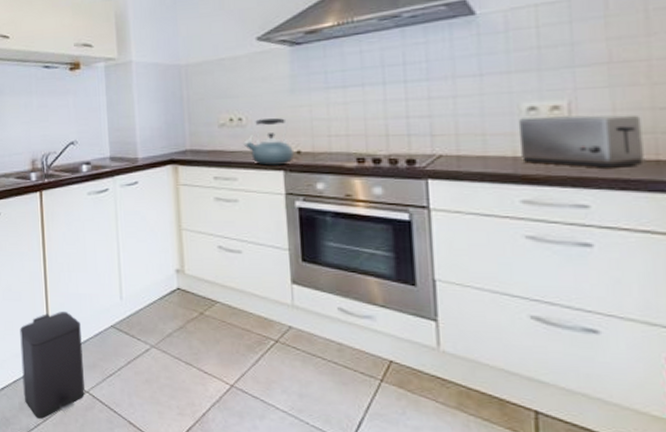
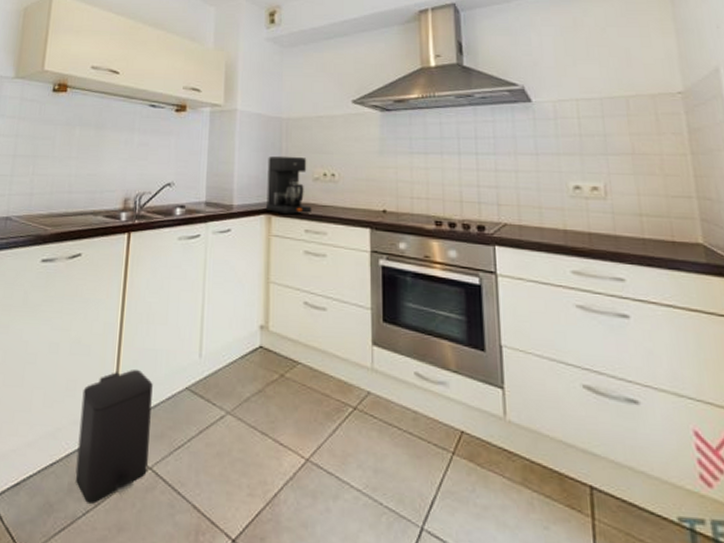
coffee maker: none [169,103,220,164] -> present [265,155,312,215]
kettle: present [243,118,294,166] -> none [335,176,380,223]
toaster: present [518,114,644,168] -> none [566,195,663,246]

